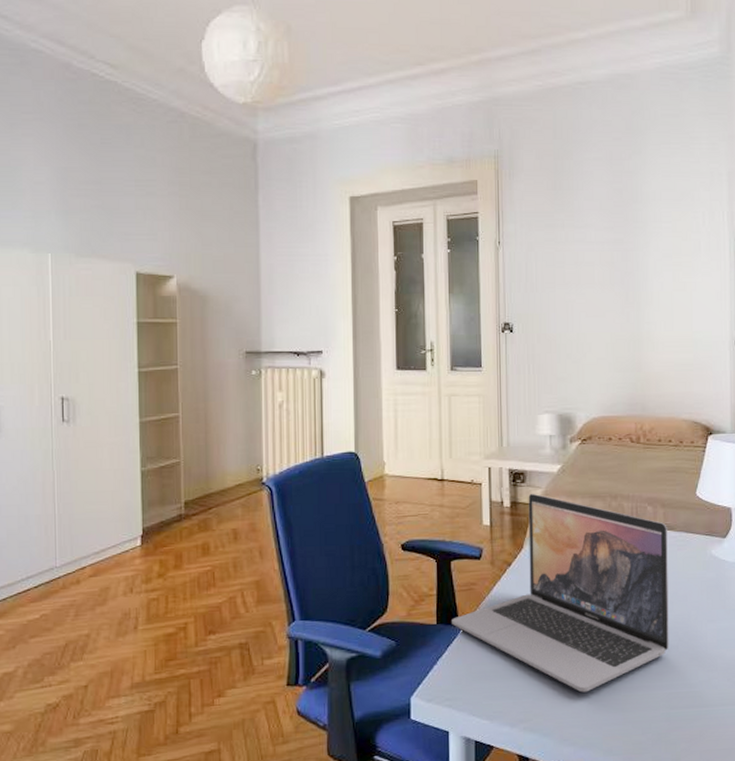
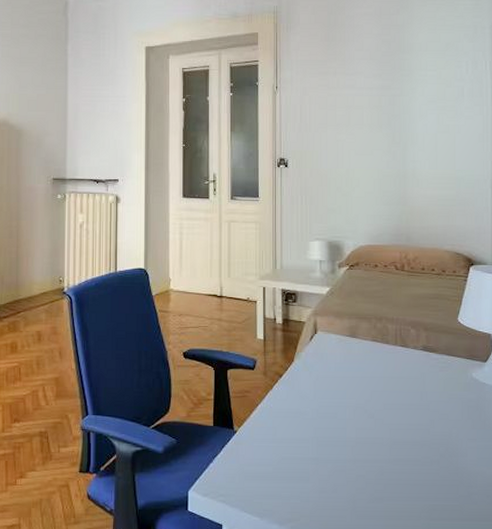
laptop: present [452,493,669,693] -> none [227,312,430,498]

